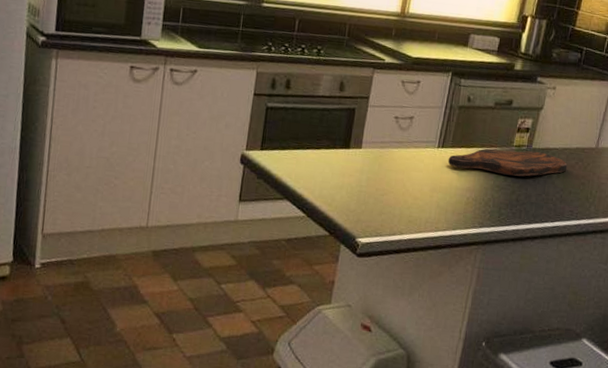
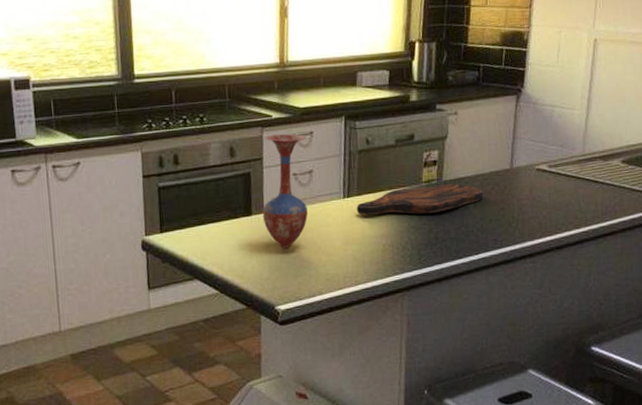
vase: none [359,77,413,185] -> present [262,134,308,249]

